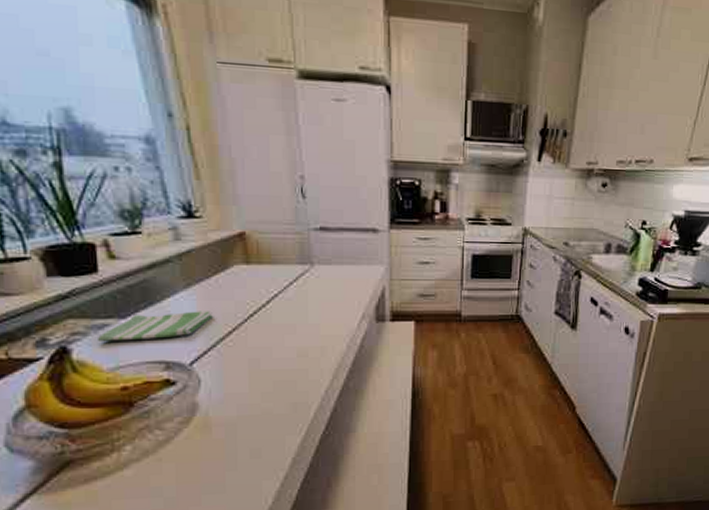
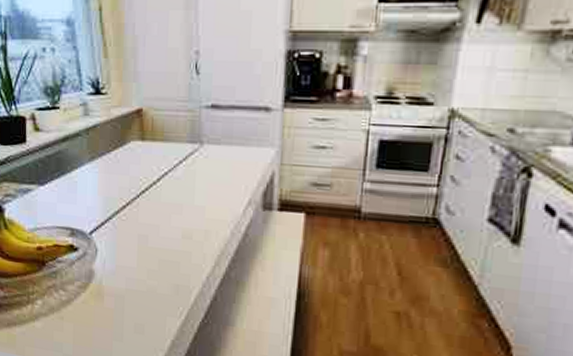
dish towel: present [96,311,214,341] -> none [22,183,112,207]

